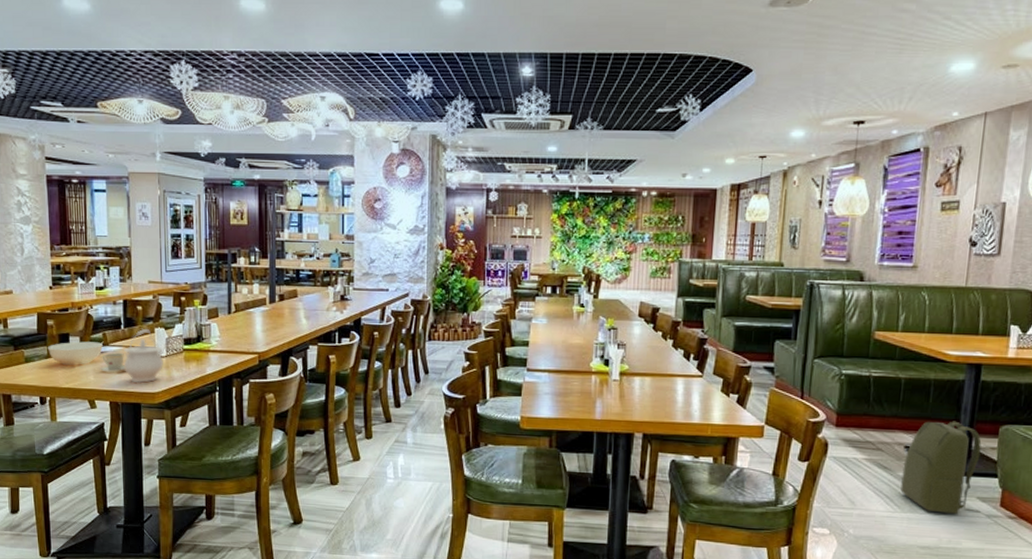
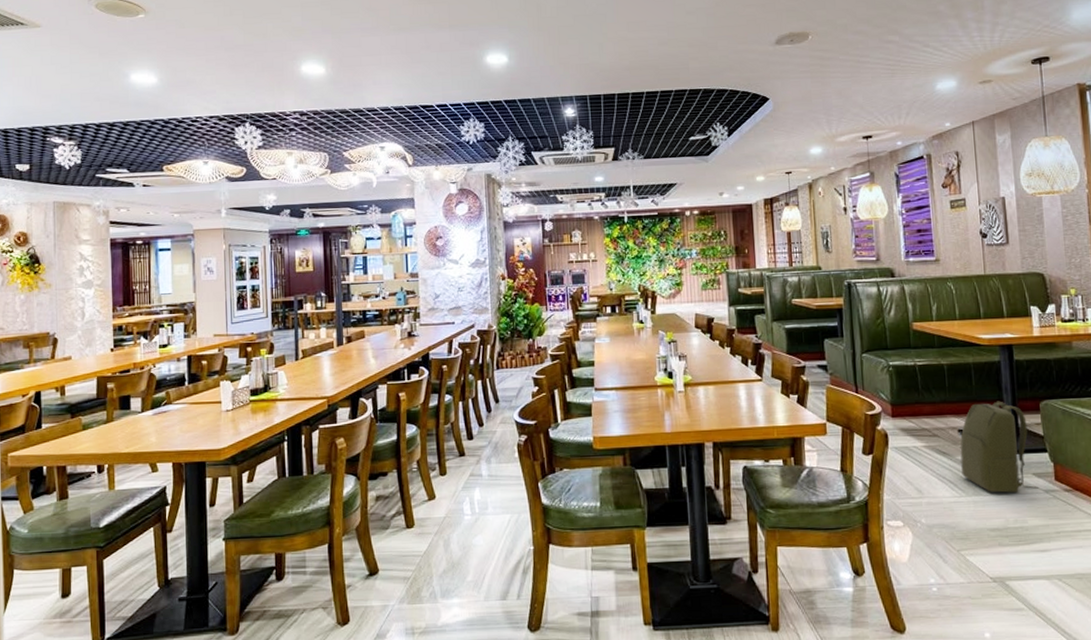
bowl: present [47,341,103,366] -> none [106,401,166,430]
teacup: present [100,352,126,373] -> none [163,410,190,433]
teapot: present [124,328,163,384] -> none [188,382,229,441]

